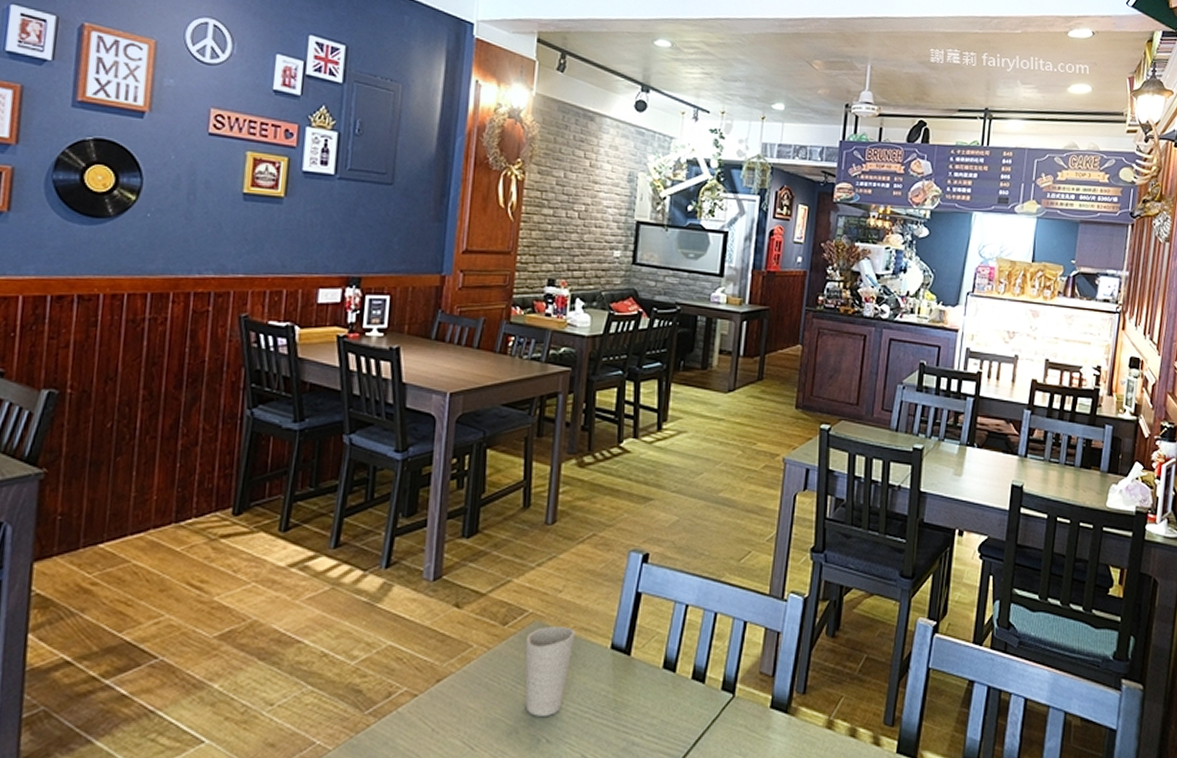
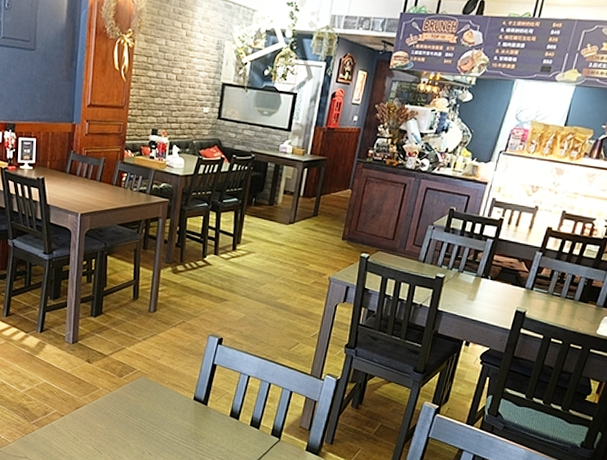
cup: present [525,626,576,716] -> none [134,381,169,438]

